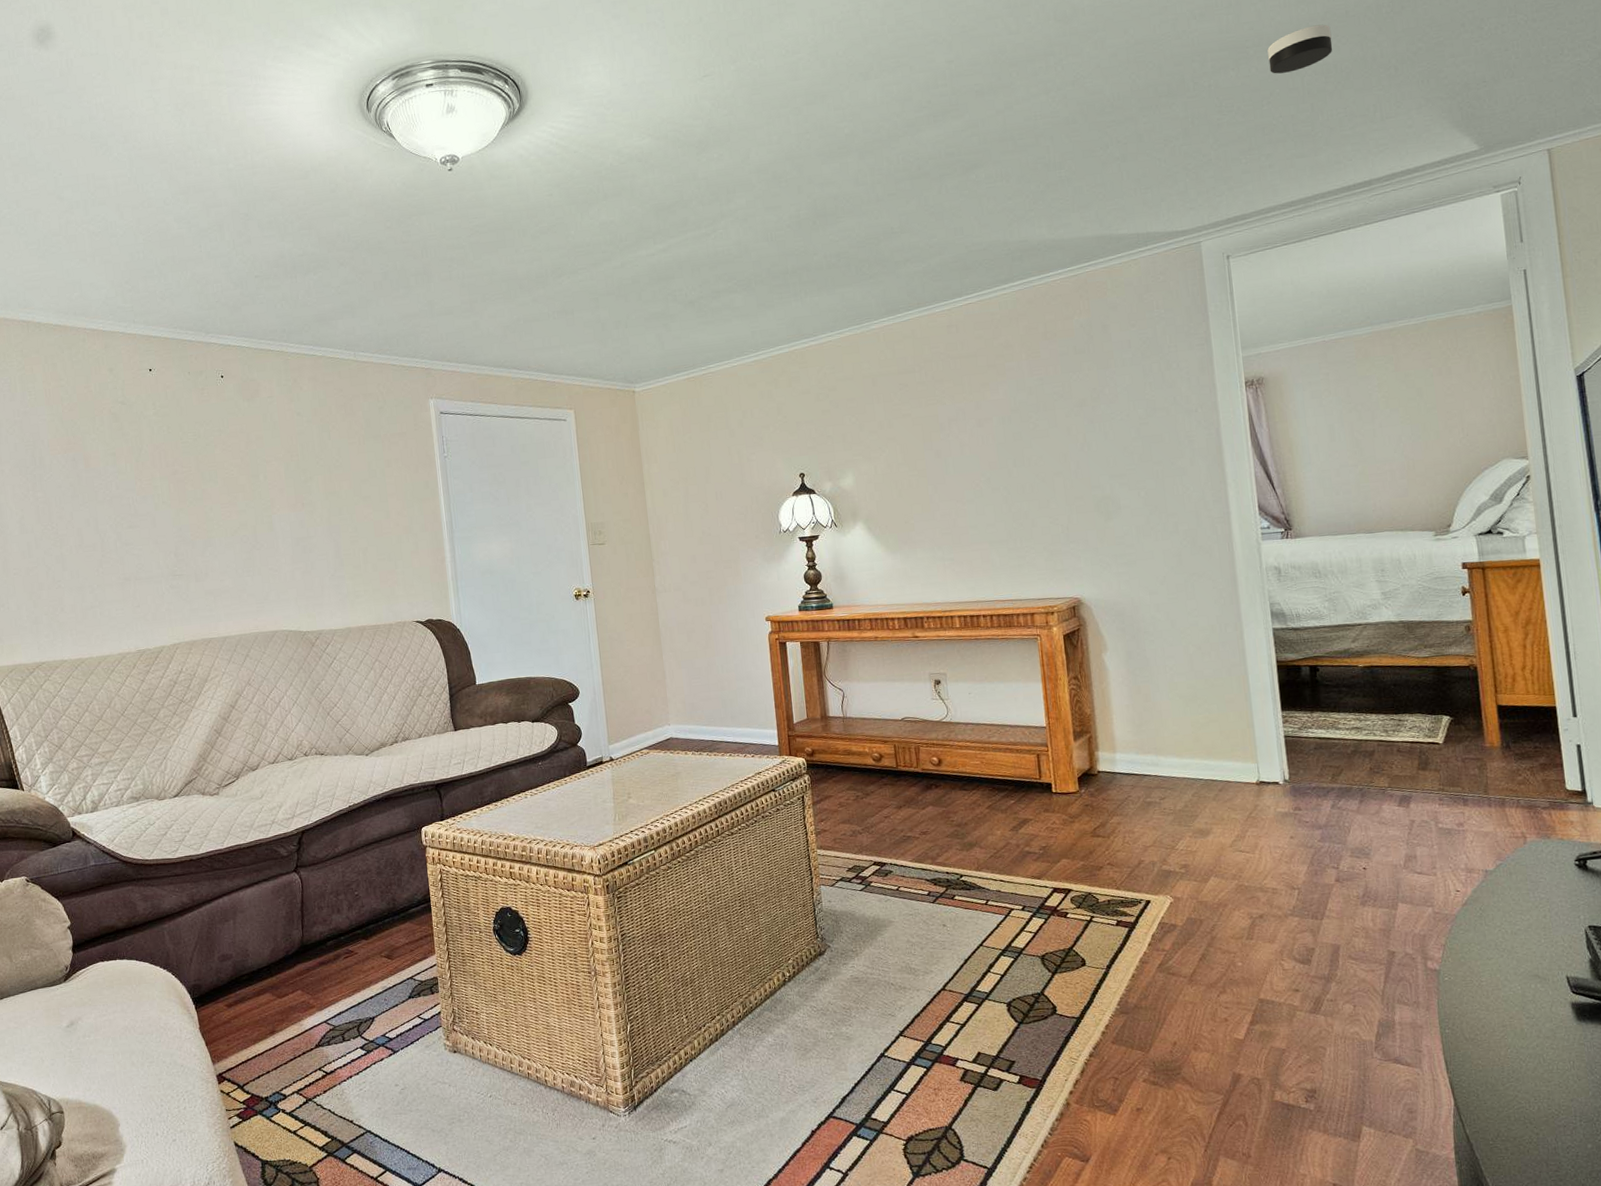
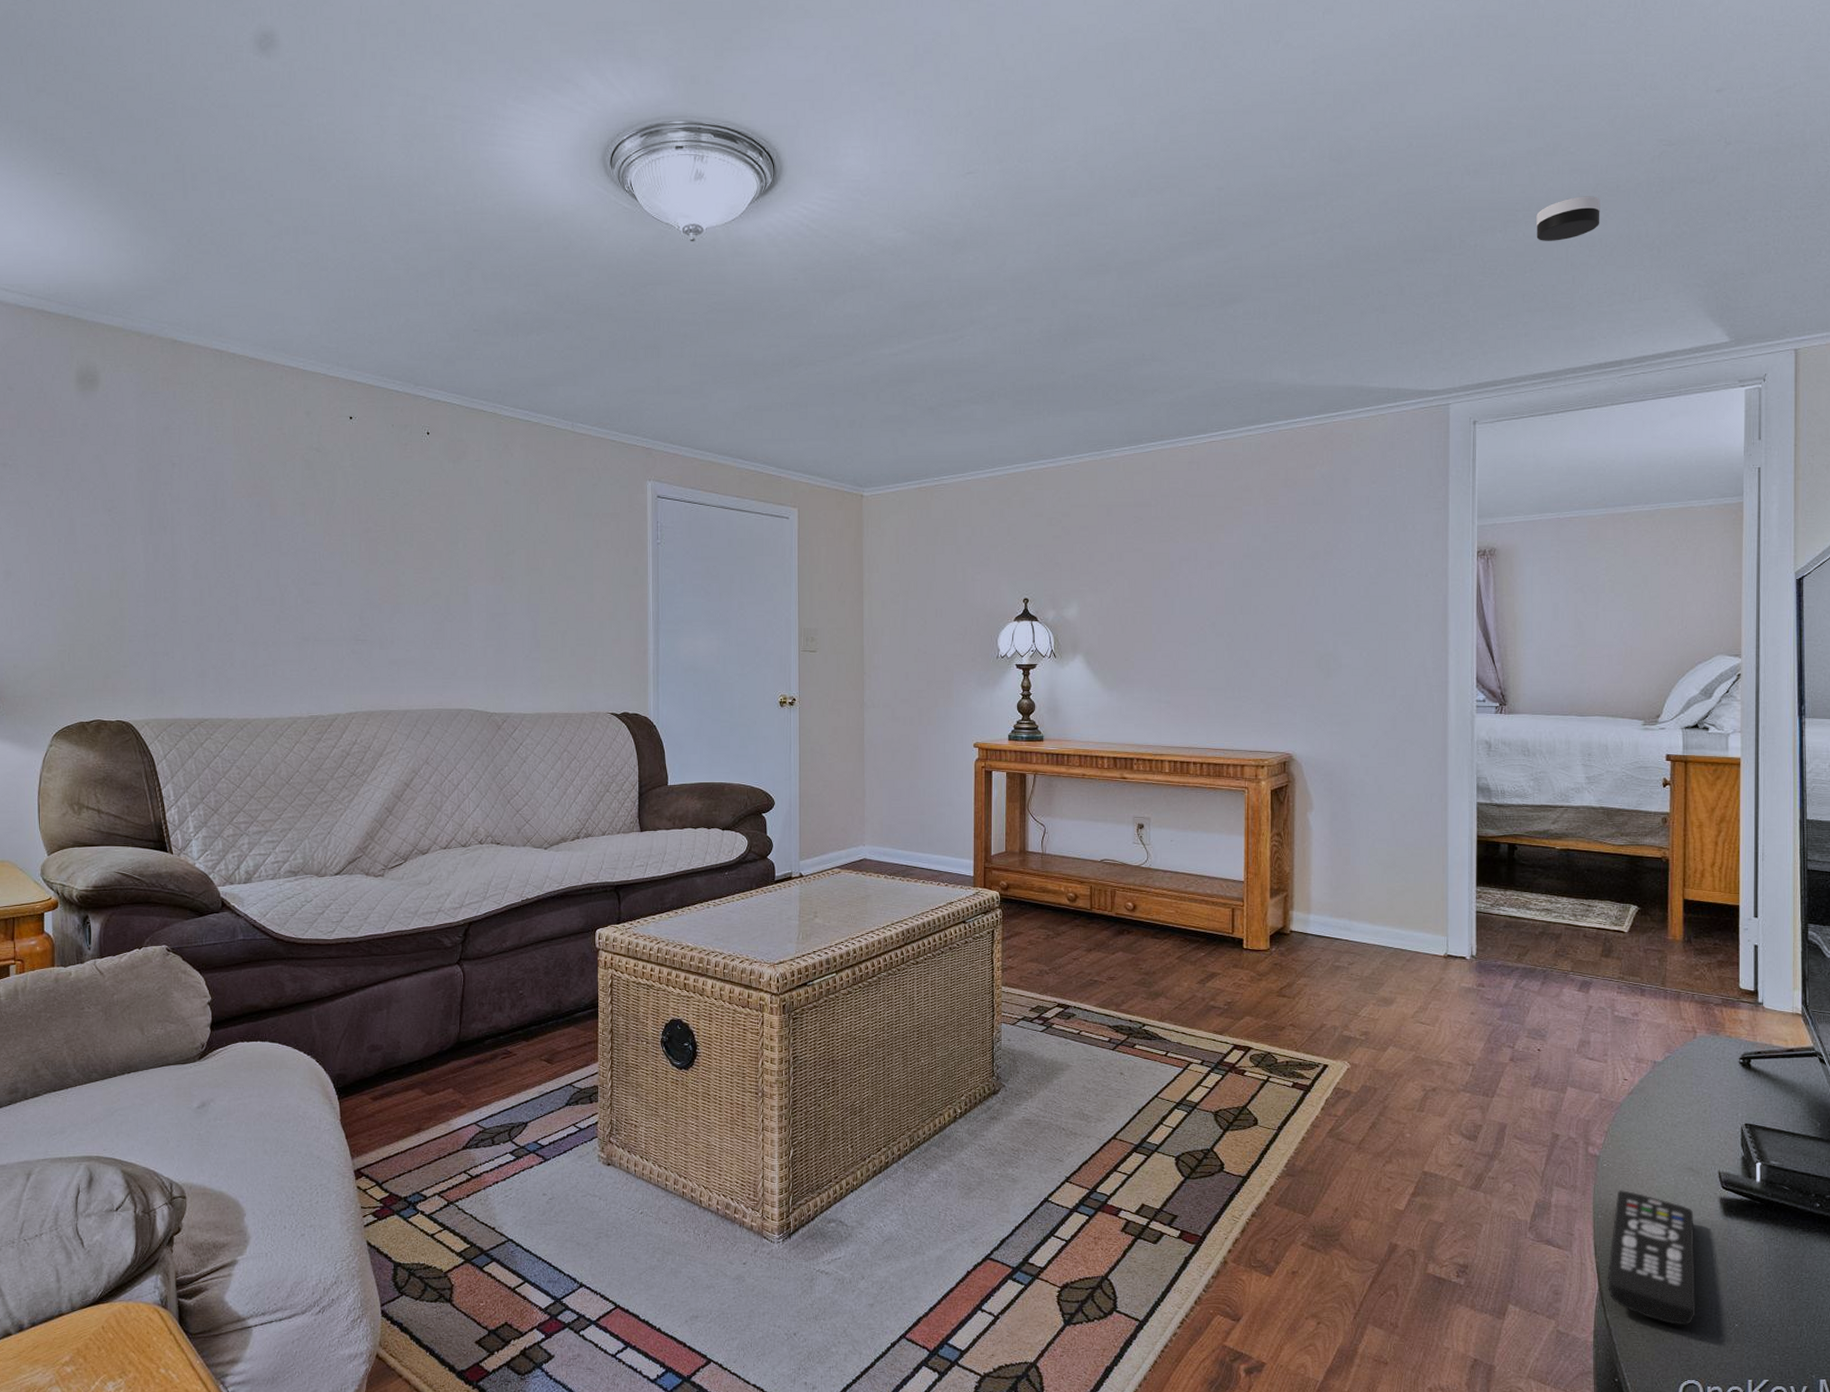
remote control: none [1461,1002,1559,1136] -> present [1607,1189,1697,1326]

